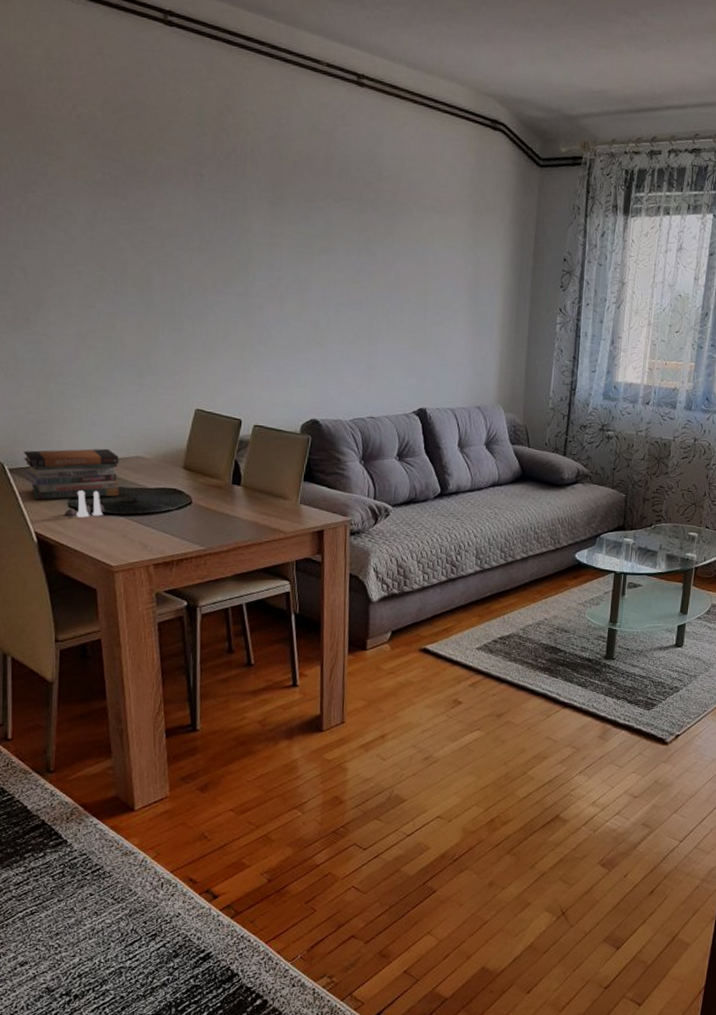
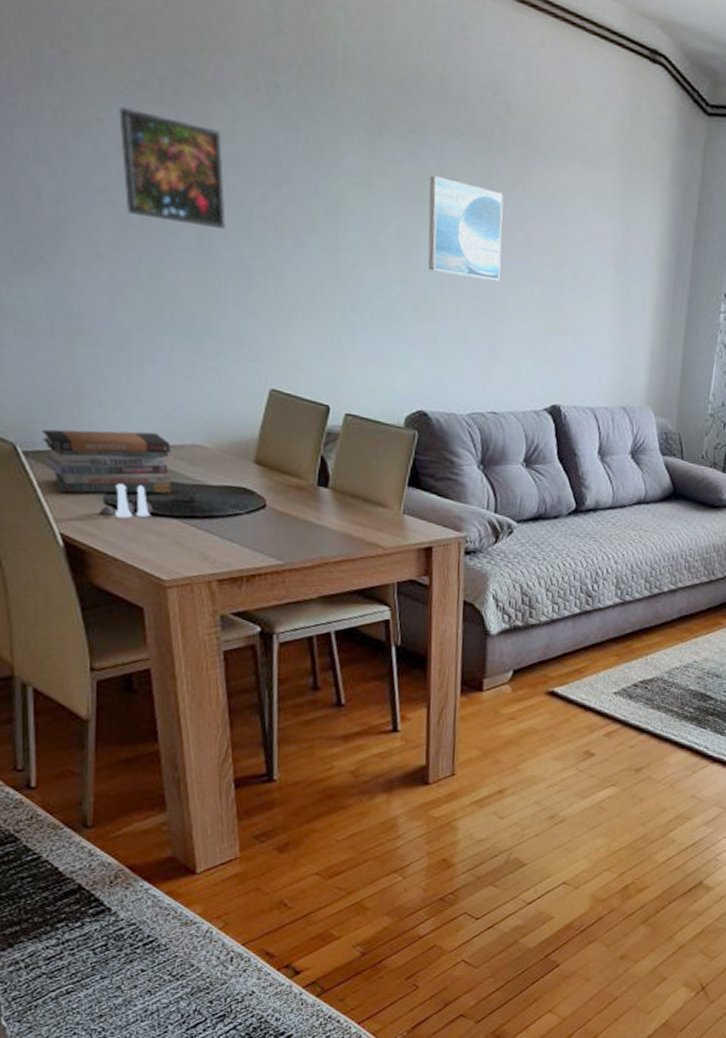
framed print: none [85,202,163,287] -> present [119,107,226,229]
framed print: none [318,233,377,312] -> present [428,175,504,282]

